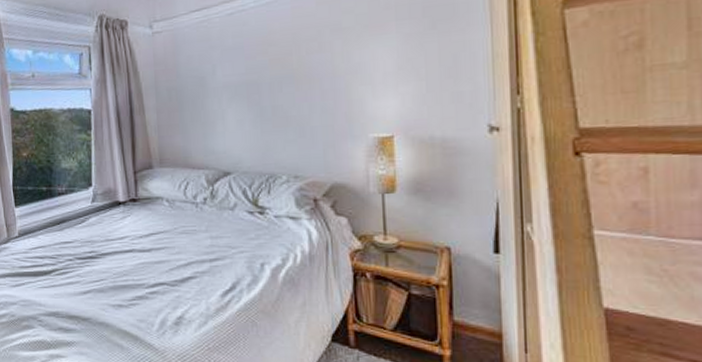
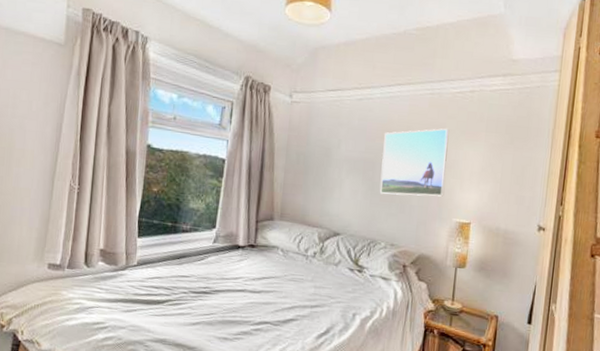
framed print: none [266,27,353,120] -> present [380,128,449,197]

